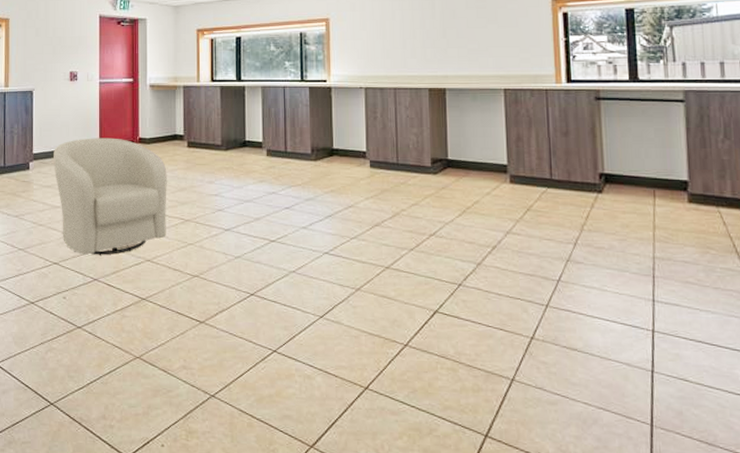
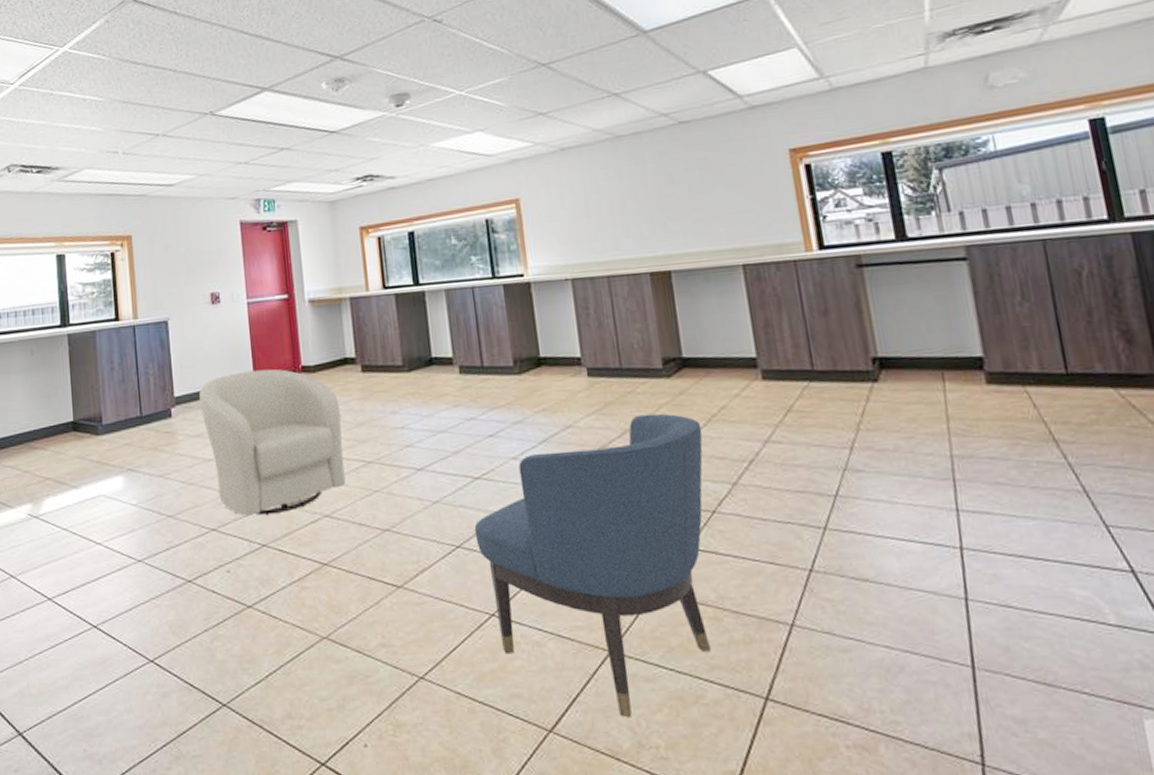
chair: none [266,202,457,441] -> present [474,413,712,717]

